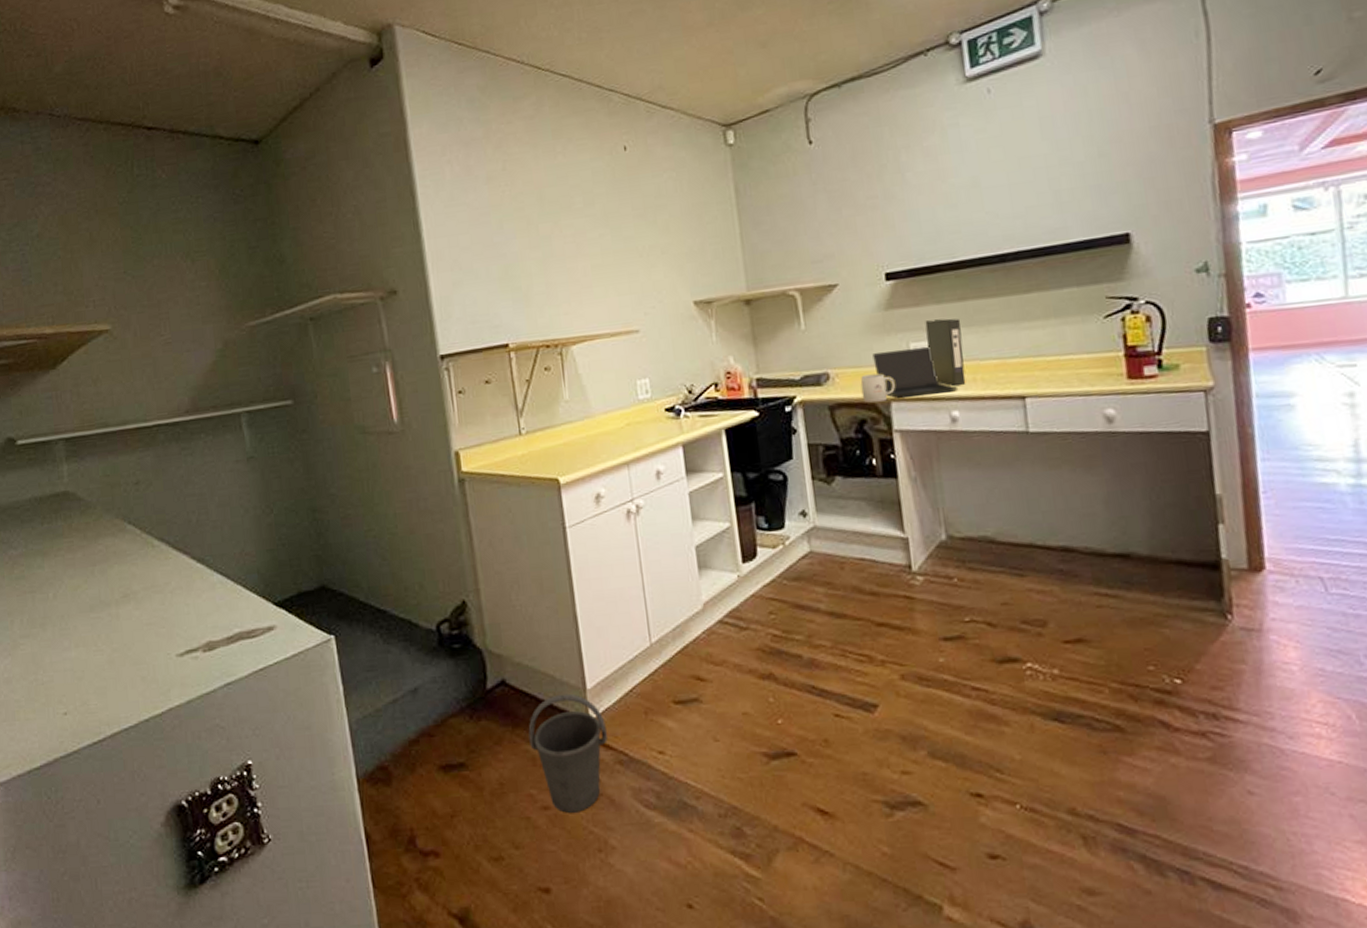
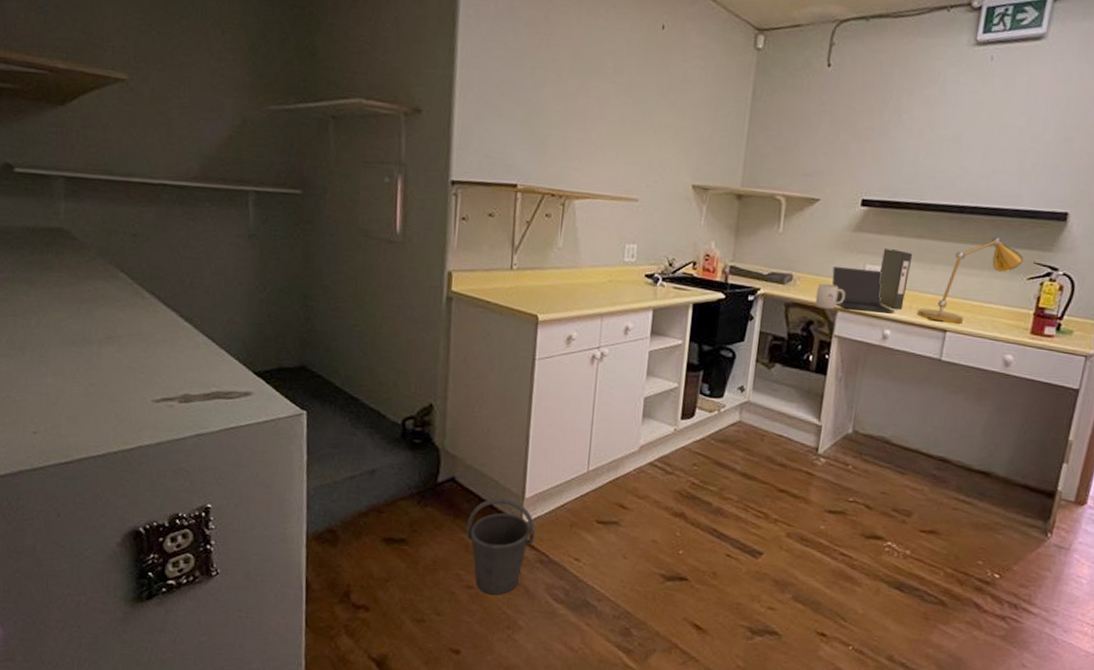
desk lamp: none [984,278,1093,390] -> present [917,236,1024,324]

